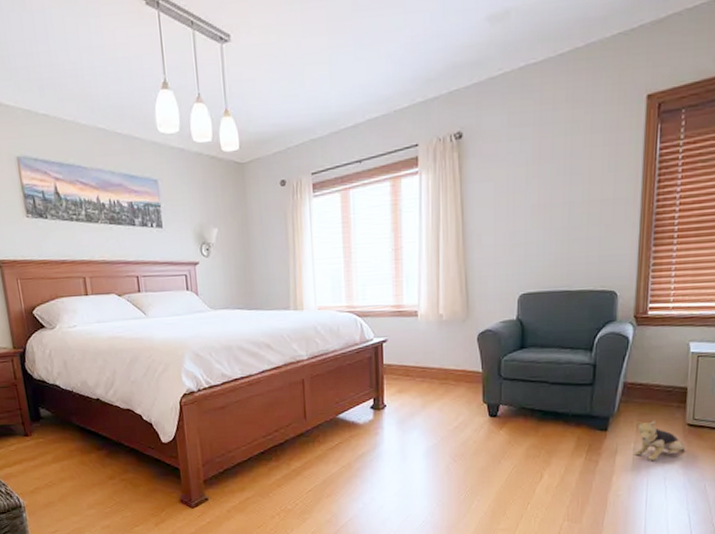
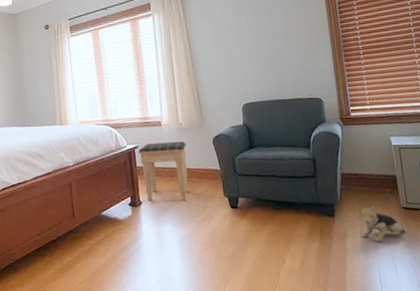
footstool: none [387,335,445,405] -> present [138,141,189,201]

